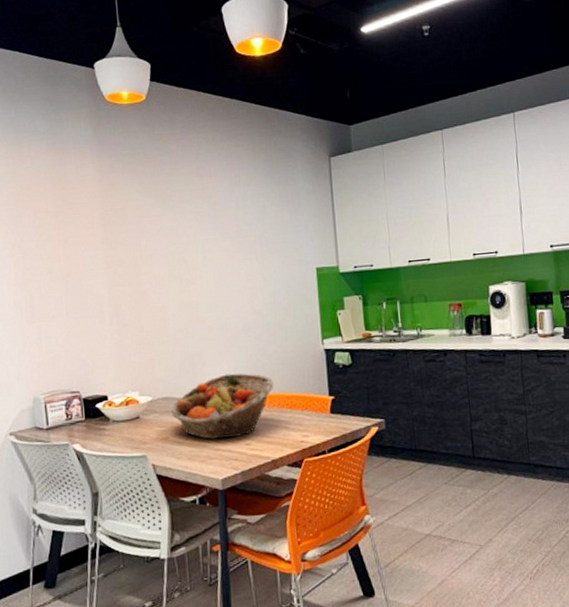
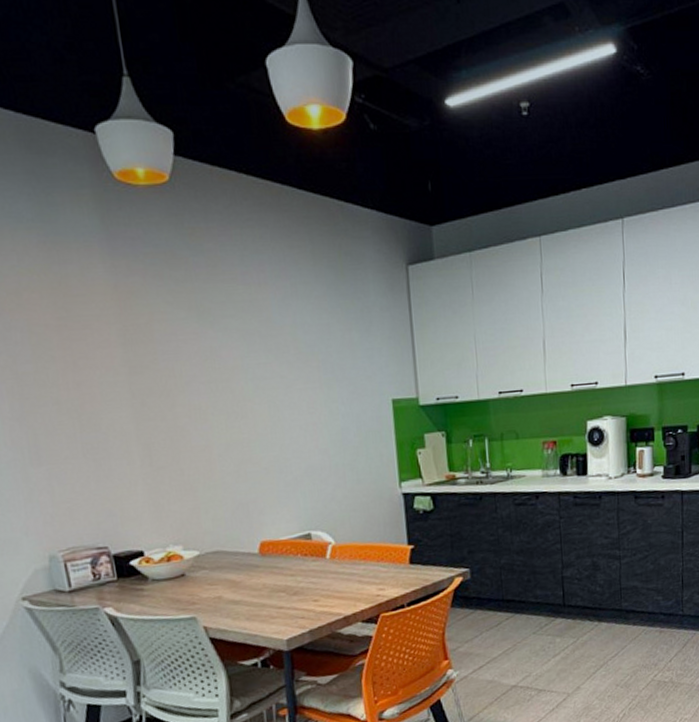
fruit basket: present [170,373,274,439] -> none [222,522,345,597]

